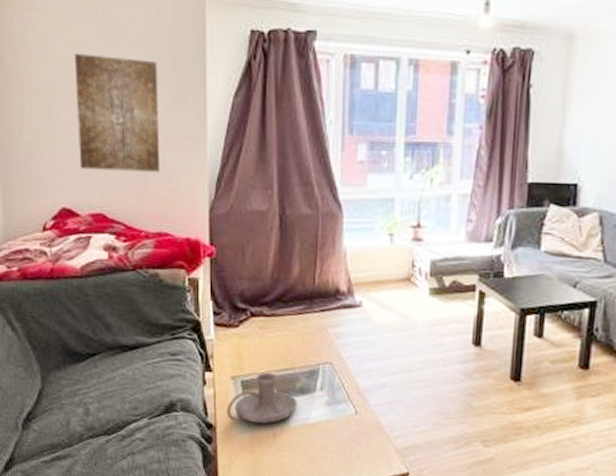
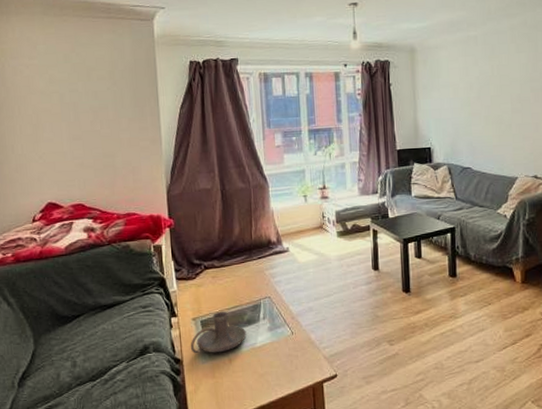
wall art: present [74,54,159,172] -> none [54,86,126,172]

